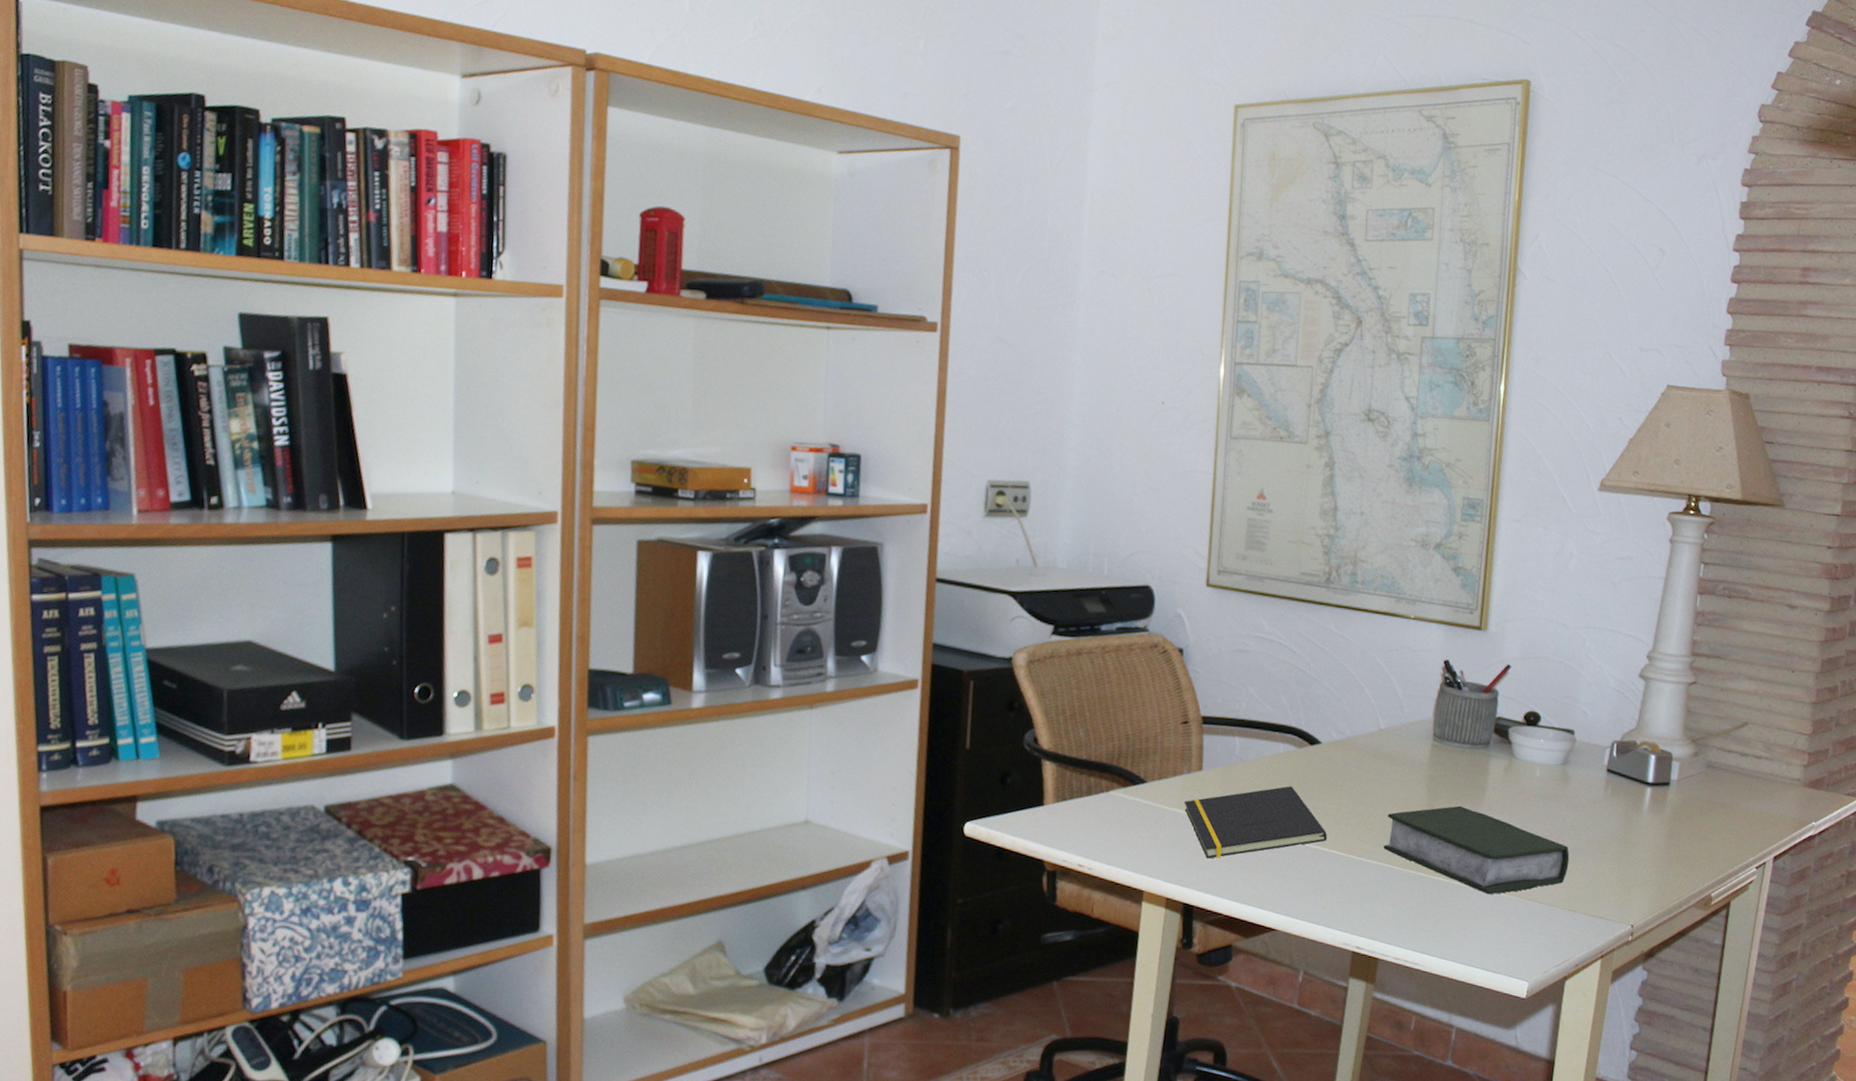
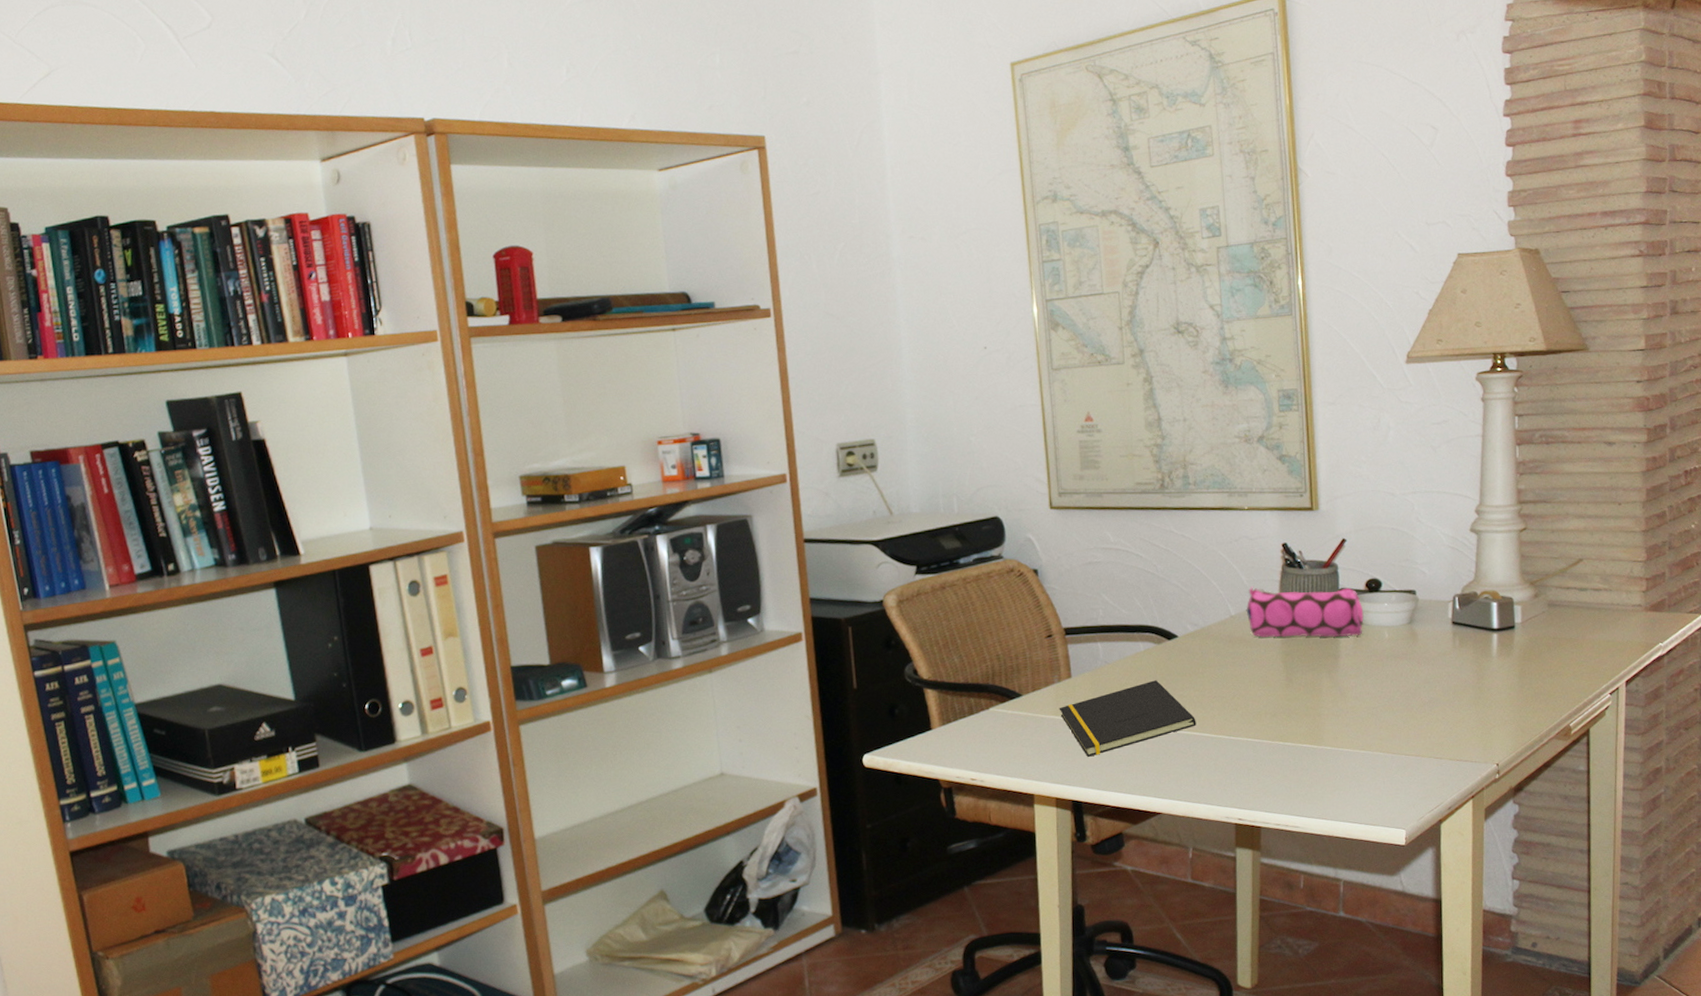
book: present [1383,805,1570,895] -> none [1249,675,1428,754]
pencil case: none [1396,701,1519,769] -> present [1246,586,1364,638]

